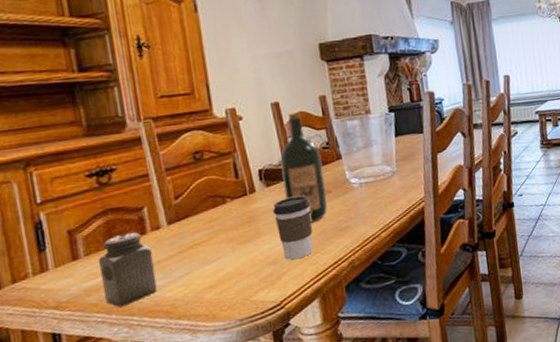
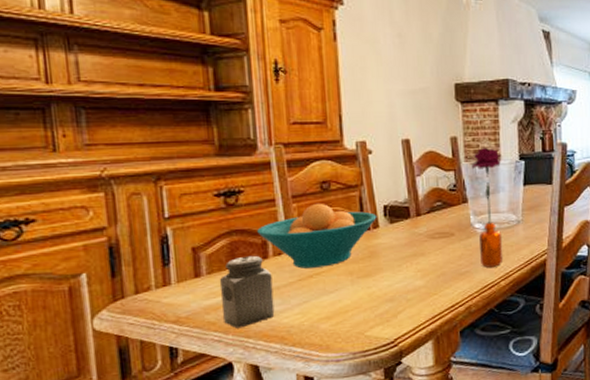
fruit bowl: none [133,173,253,241] -> present [257,203,377,269]
coffee cup: present [273,196,313,260] -> none [395,236,433,299]
wine bottle: present [280,112,328,223] -> none [406,151,450,264]
flower: none [342,102,382,221] -> present [472,147,504,268]

